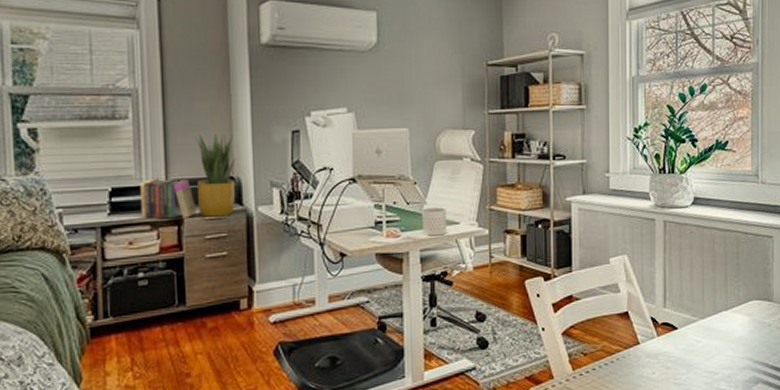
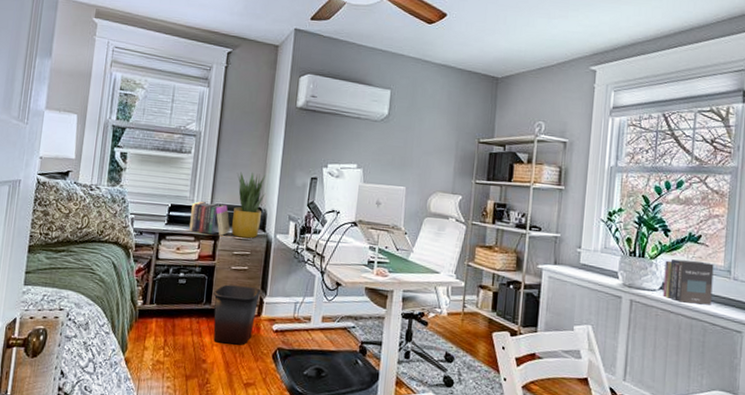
waste bin: none [187,275,249,350] -> present [213,284,262,345]
mug: present [421,207,447,236] -> none [406,255,430,281]
books: none [695,168,742,217] -> present [662,259,714,305]

